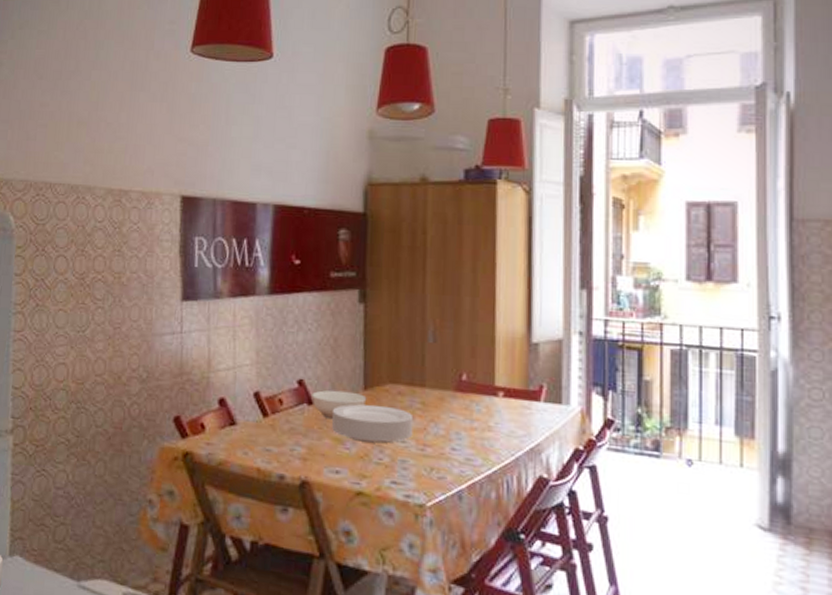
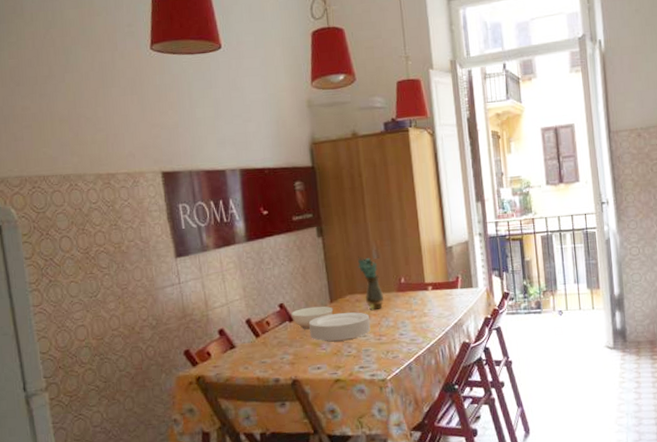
vase: none [406,336,436,411] -> present [357,256,384,311]

